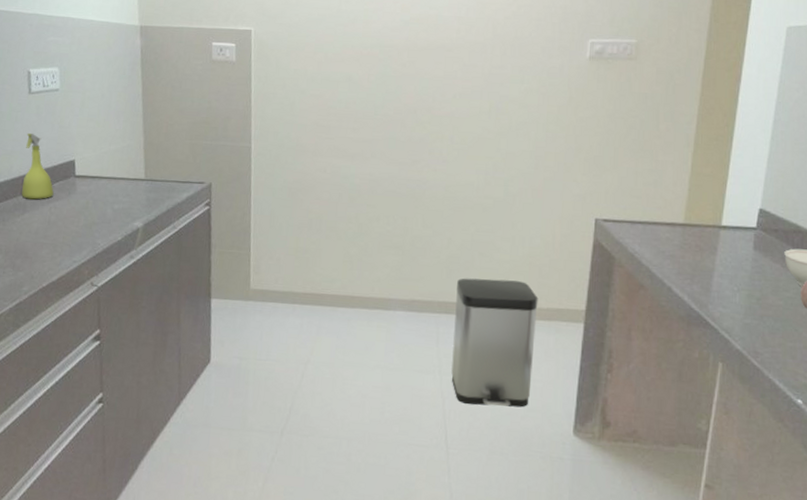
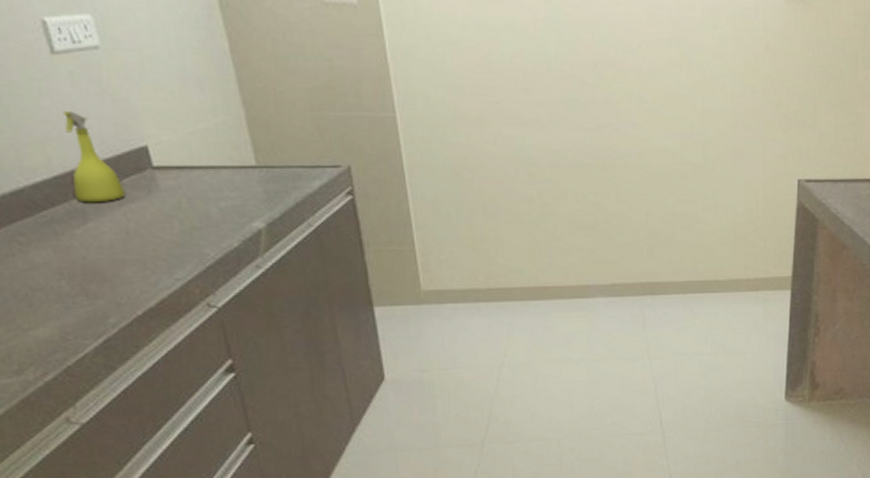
pedal bin: present [451,278,538,408] -> none [660,253,745,385]

